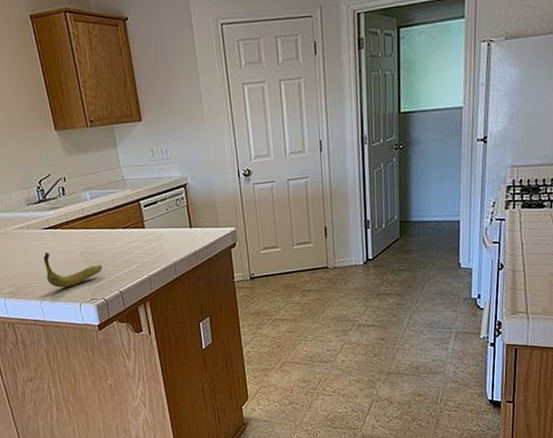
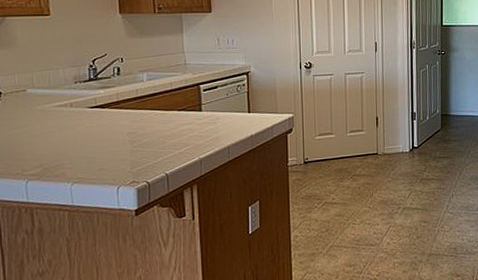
banana: present [43,252,103,288] -> none [82,131,150,169]

